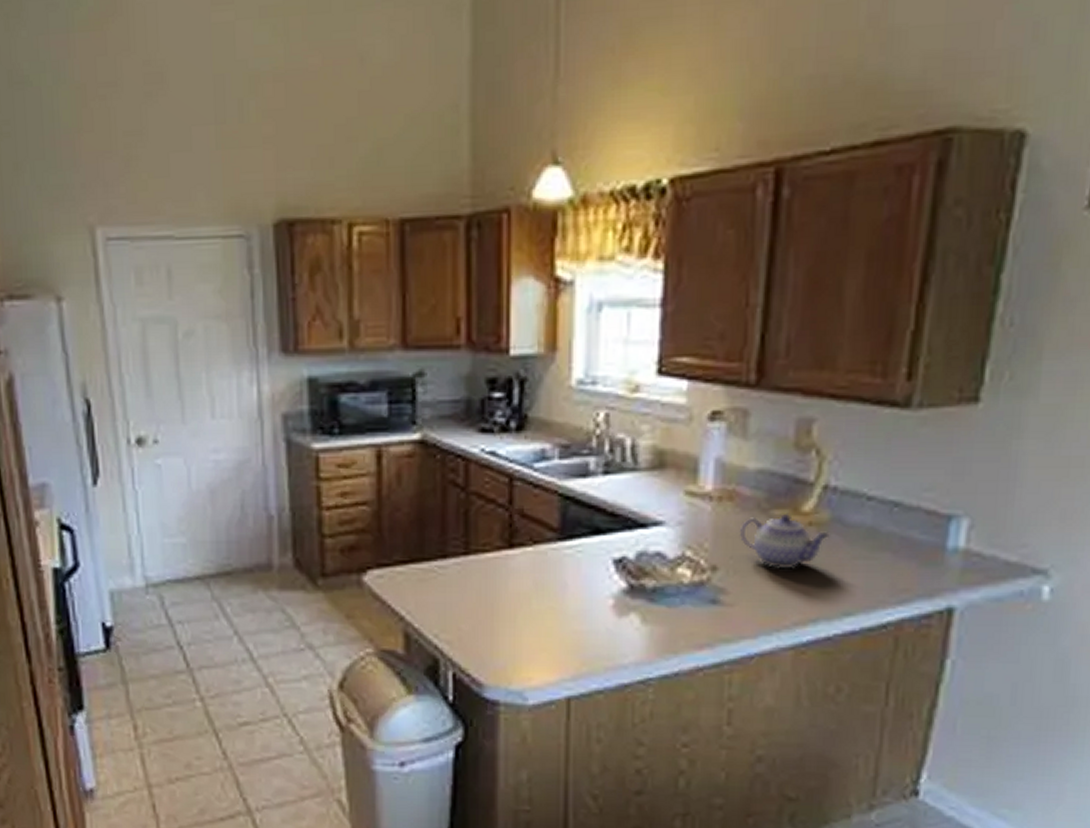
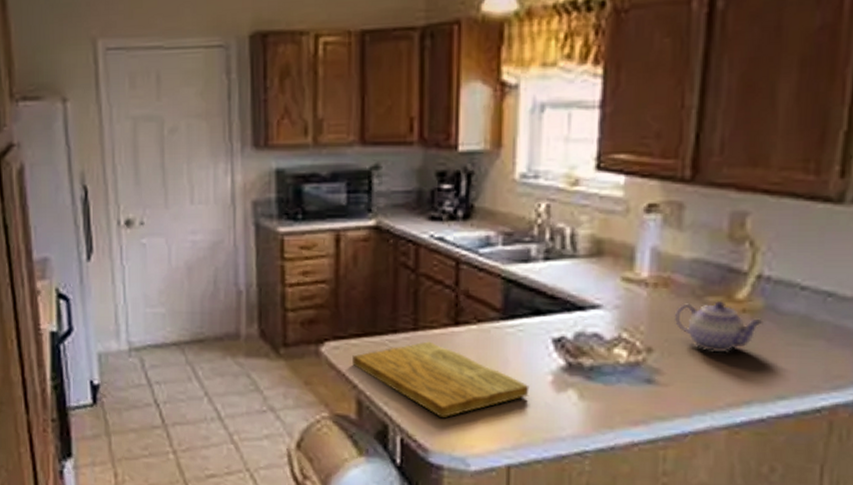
cutting board: none [398,566,590,650] -> present [352,341,530,419]

